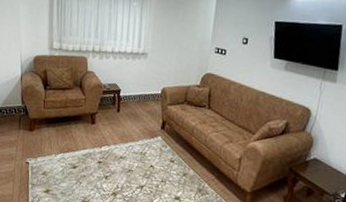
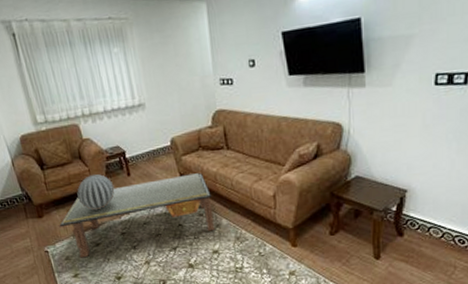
coffee table: none [45,119,186,179] -> present [59,173,215,258]
decorative sphere: none [69,103,103,136] -> present [77,174,115,210]

